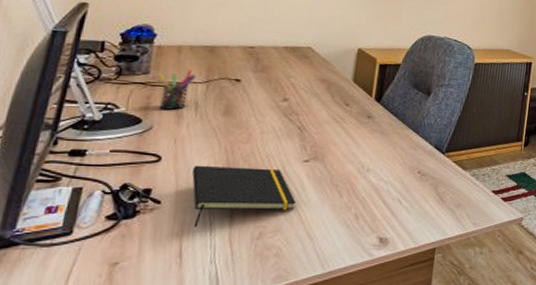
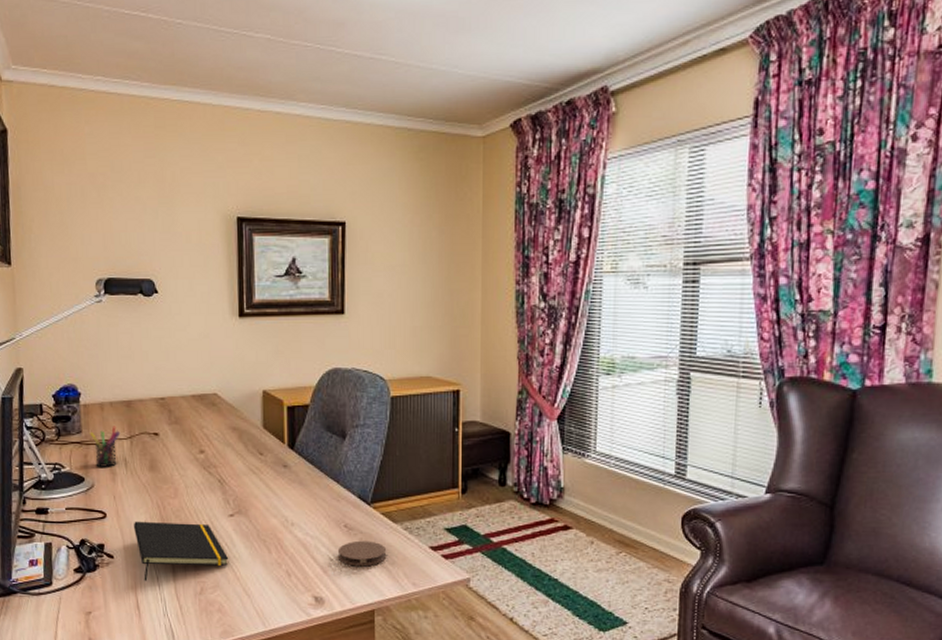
coaster: none [407,185,453,209] -> present [337,540,386,567]

